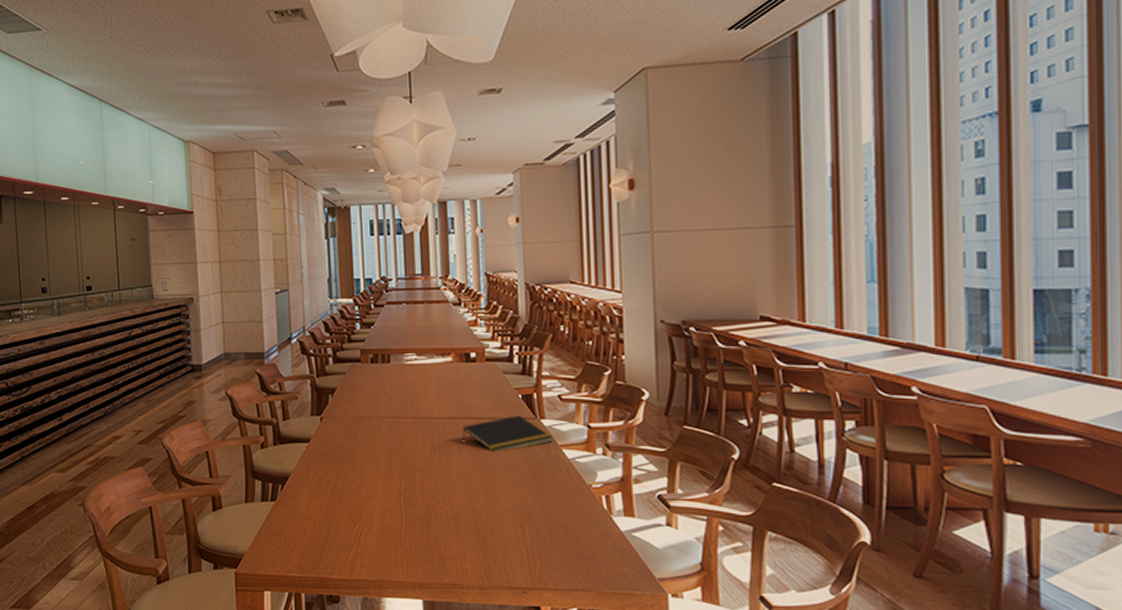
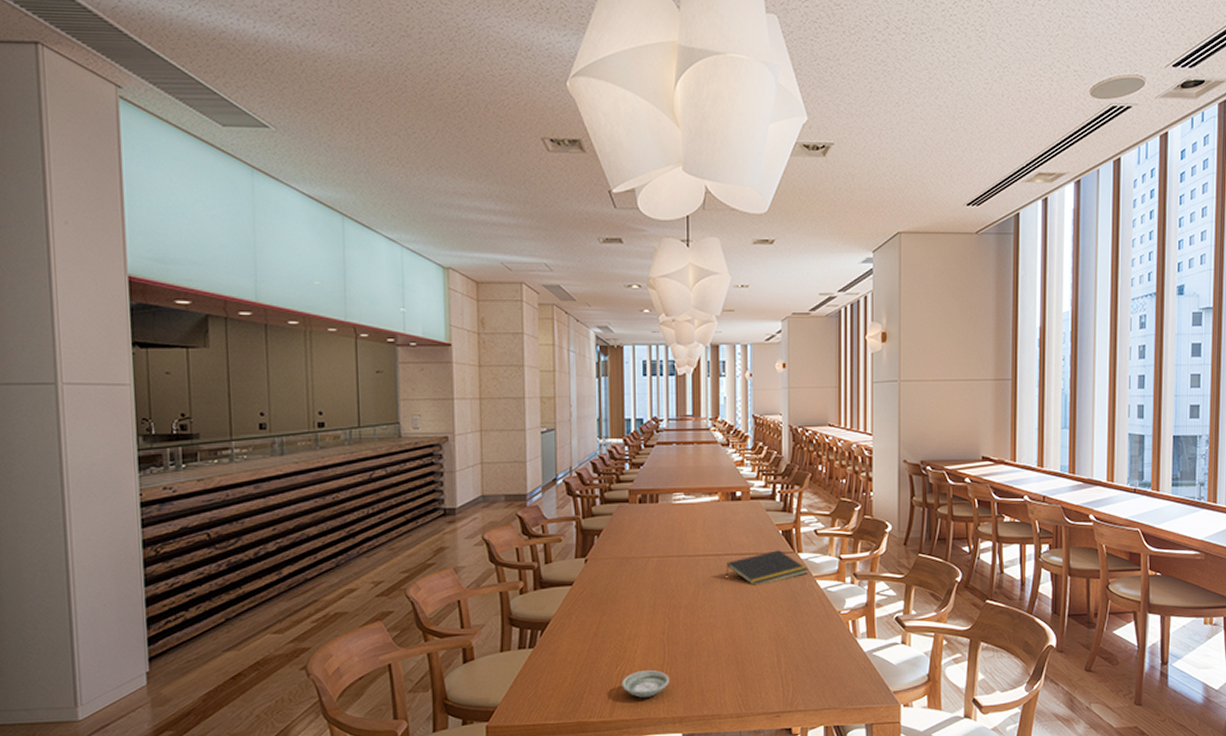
saucer: none [360,532,408,559] -> present [622,670,670,698]

